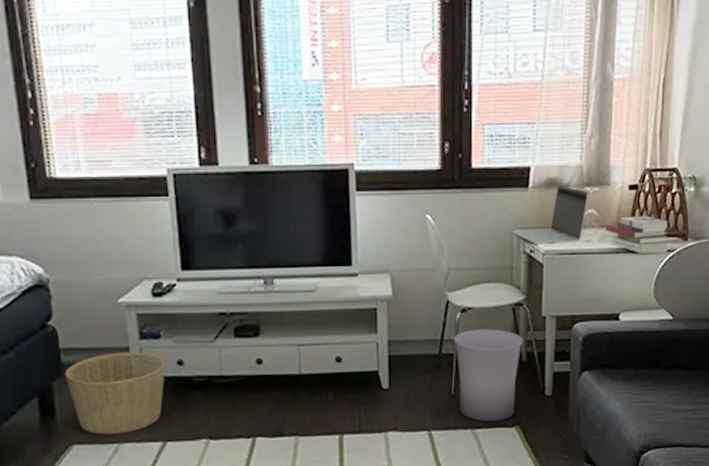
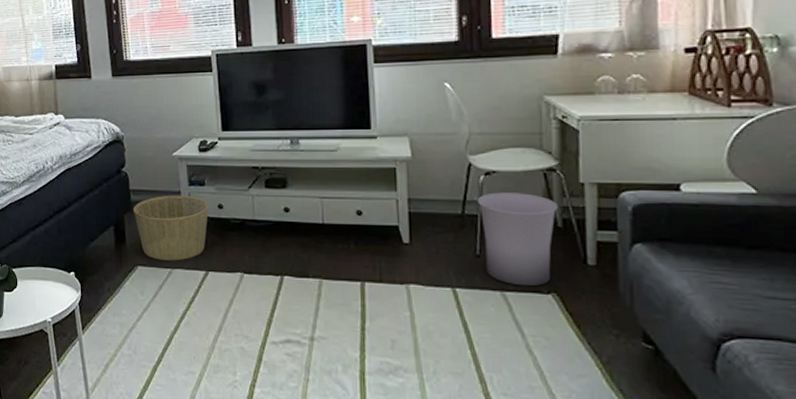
laptop: present [510,186,589,244] -> none [537,51,633,110]
books: present [605,216,669,255] -> none [655,80,745,121]

